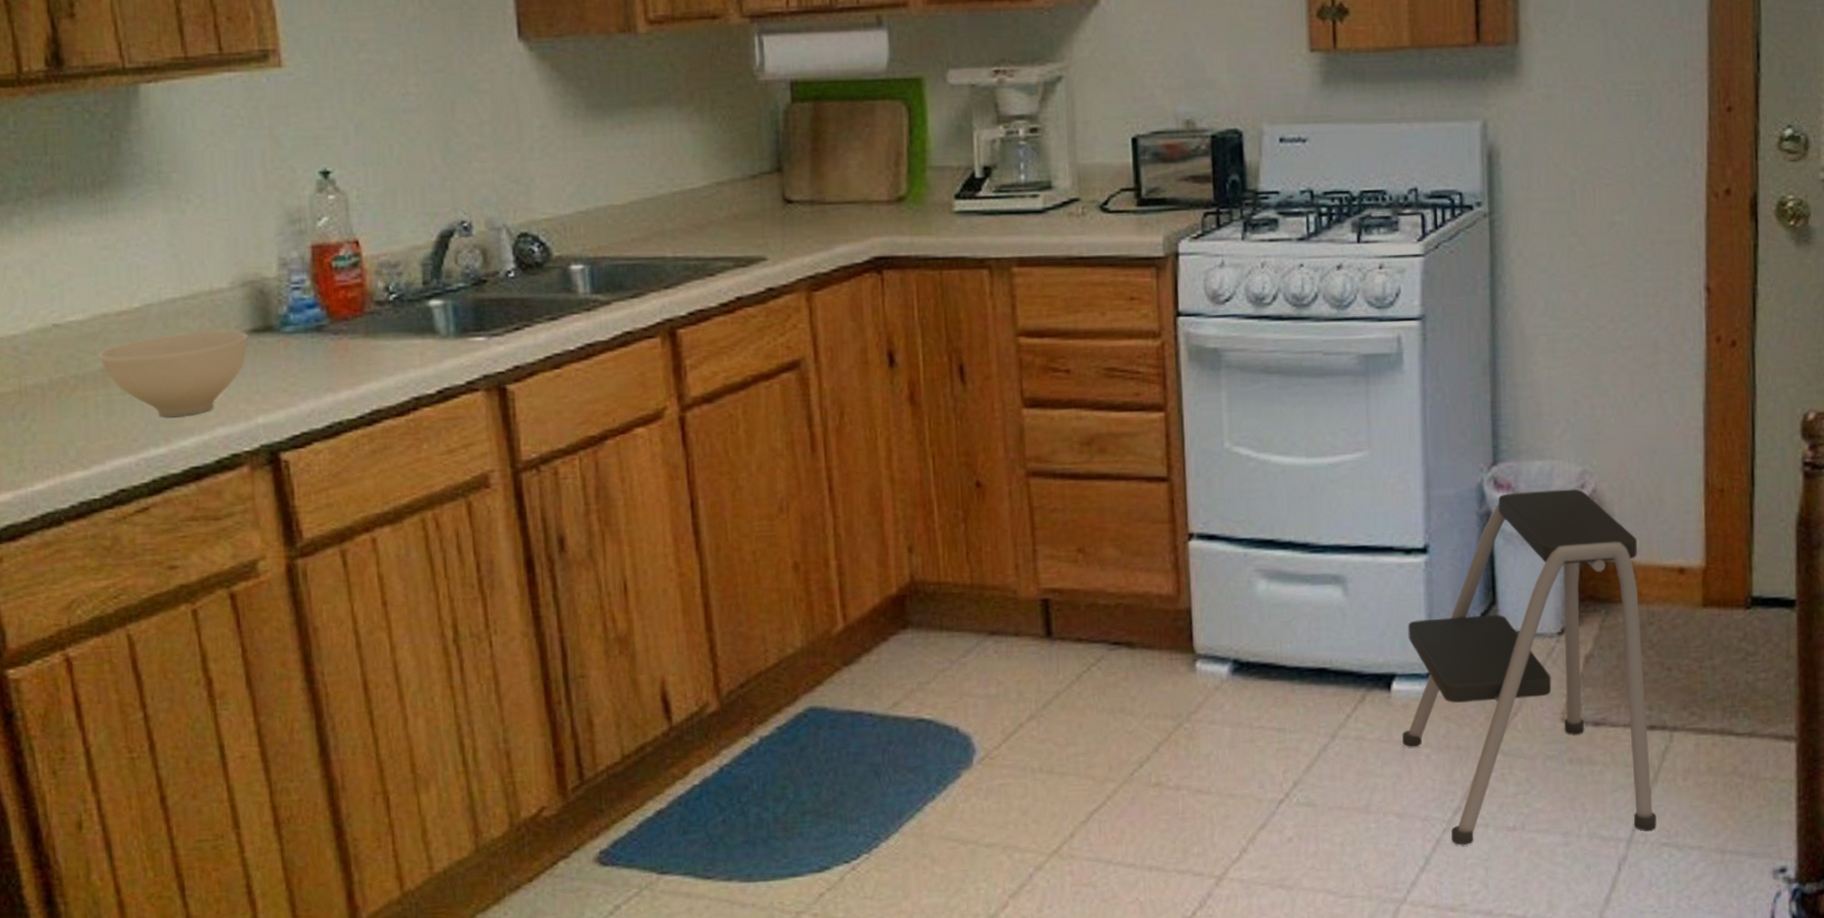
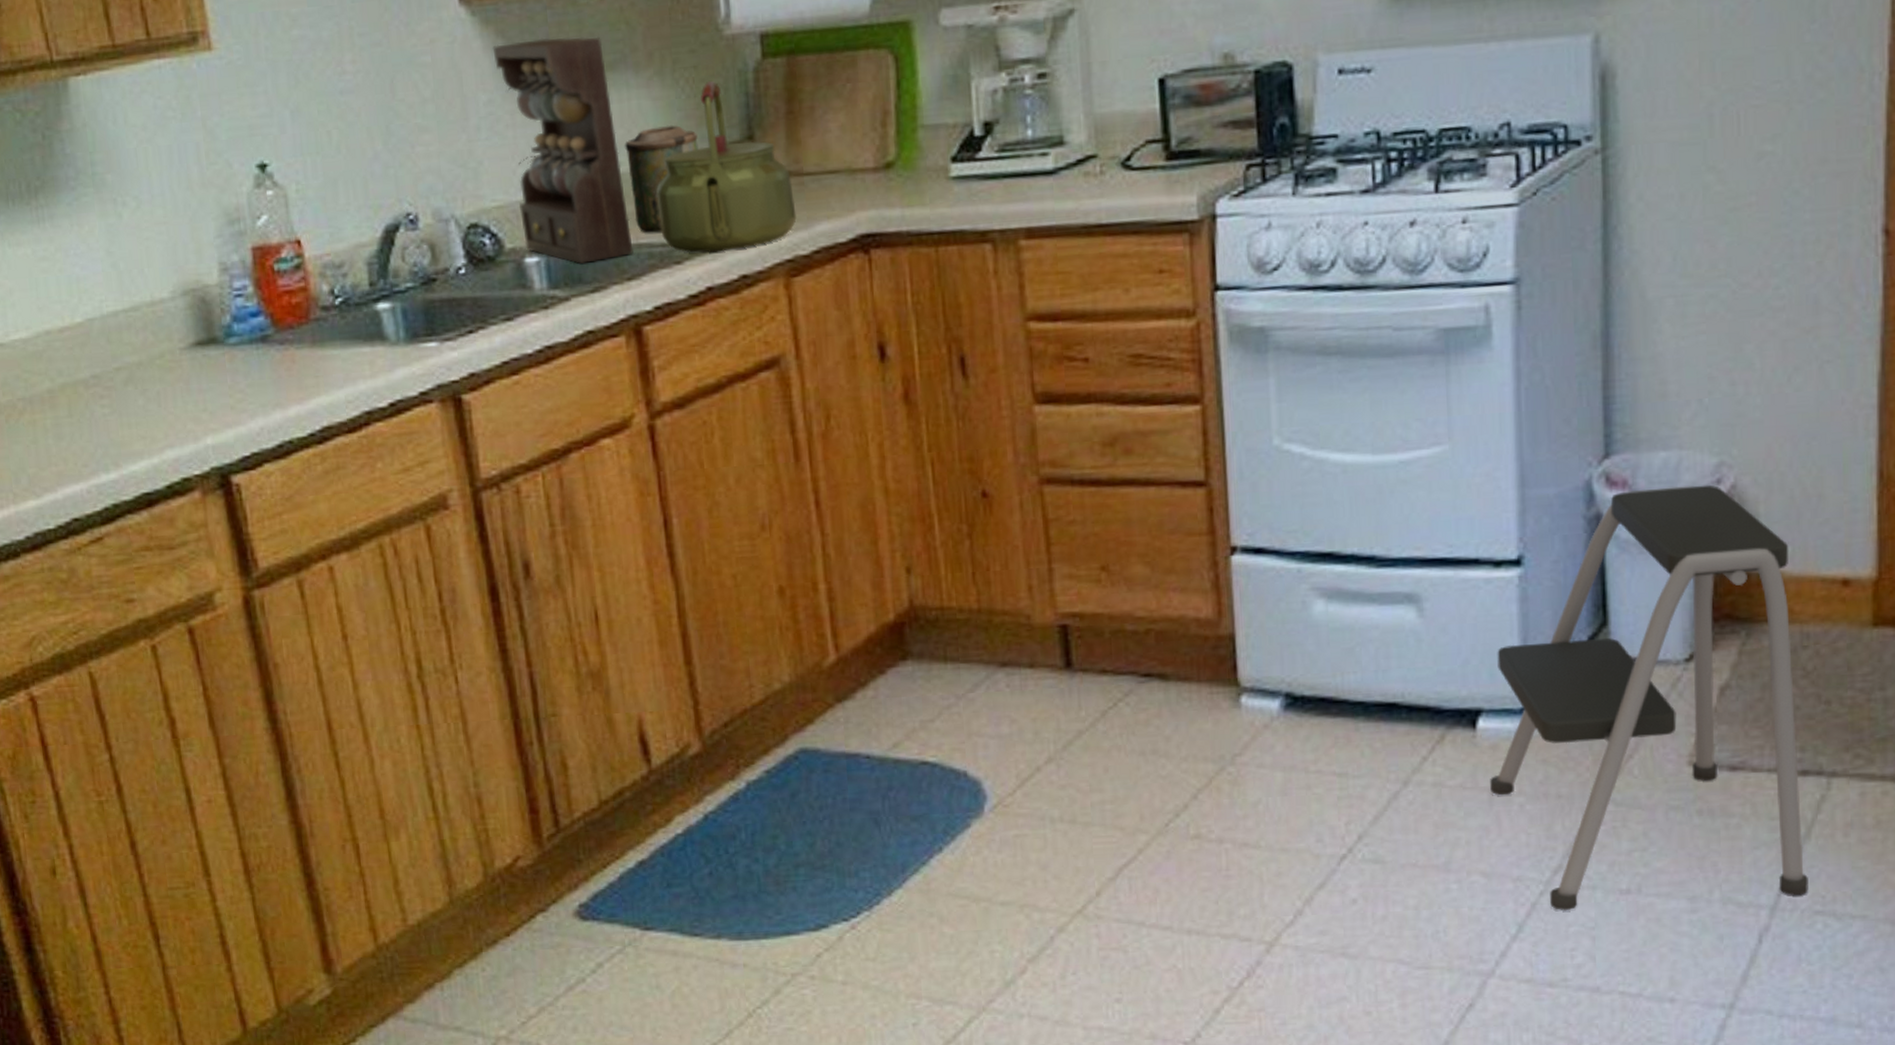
bowl: present [97,330,249,418] -> none [42,344,194,441]
spice rack: none [547,74,671,272] -> present [492,36,634,264]
canister: none [665,155,732,248] -> present [624,124,699,233]
kettle: none [693,118,818,267] -> present [656,80,797,253]

